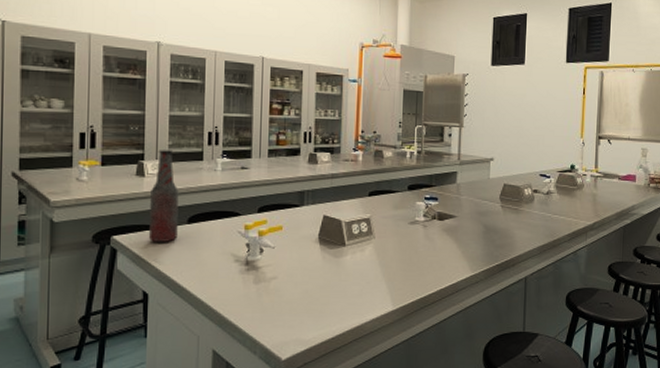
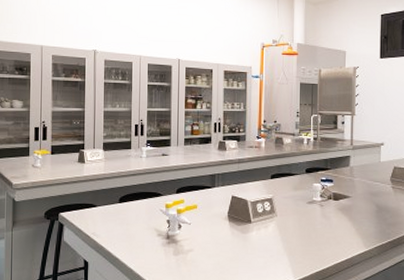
bottle: present [149,150,179,243] -> none [89,140,112,219]

